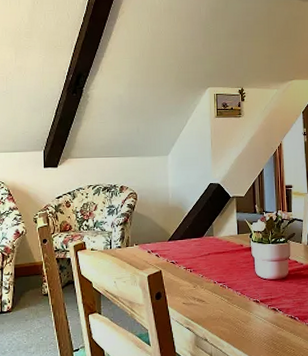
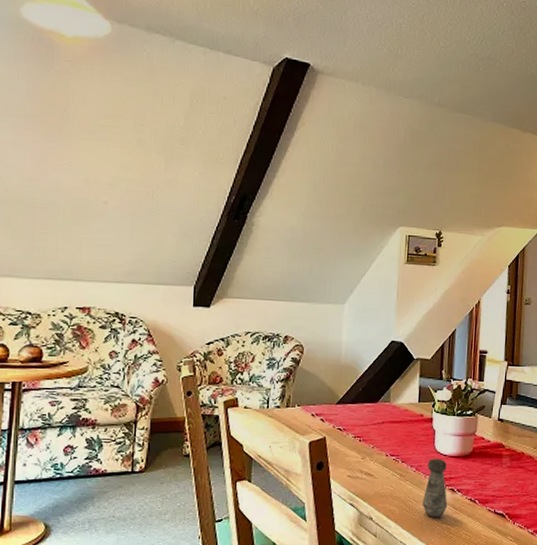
salt shaker: none [249,282,272,335] -> present [422,458,448,517]

